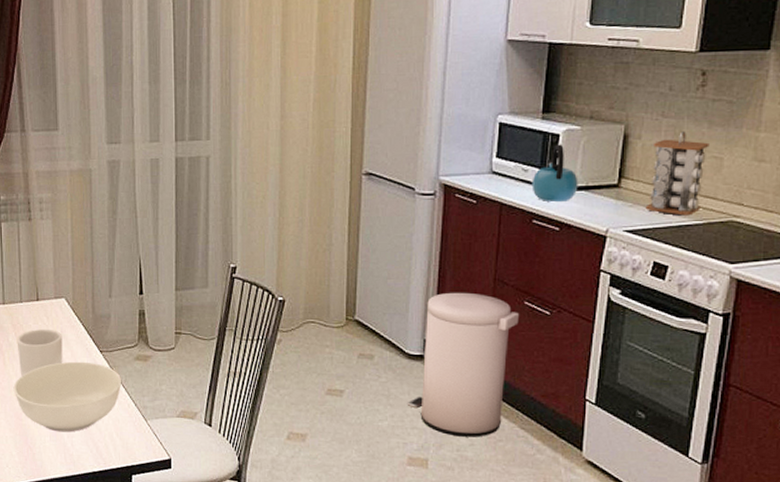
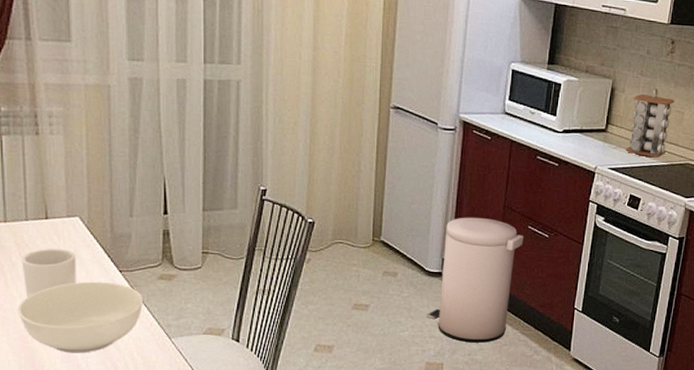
kettle: present [531,144,578,203] -> none [537,92,575,143]

